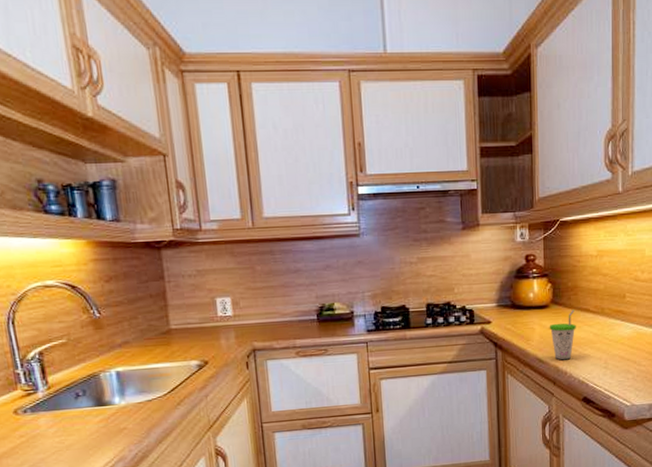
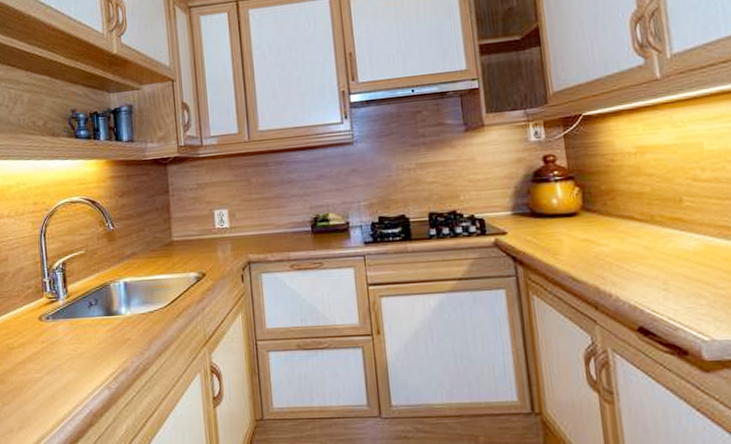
cup: present [549,309,576,360] -> none [581,217,618,279]

